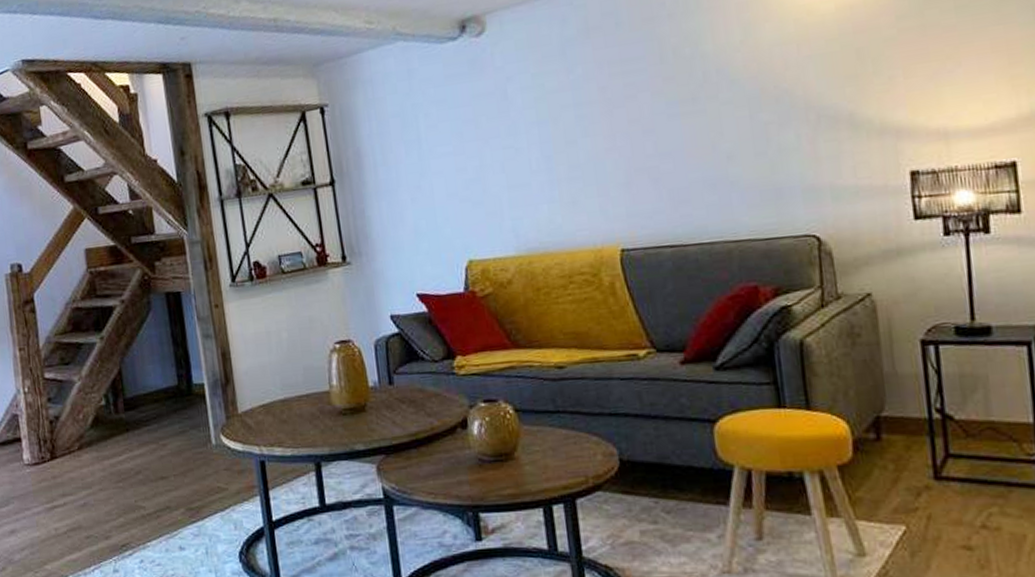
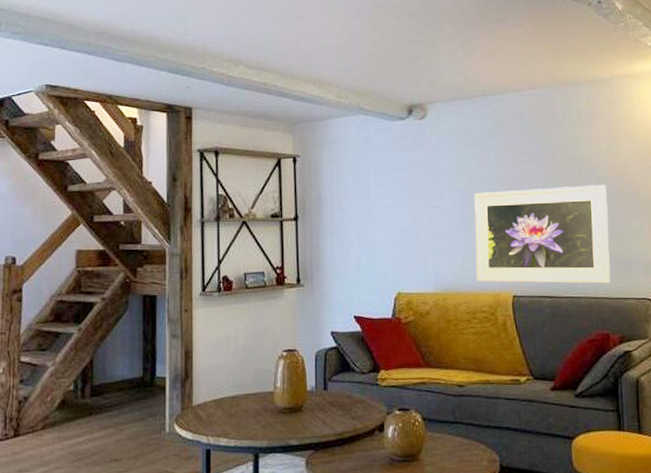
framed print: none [558,89,756,236] -> present [474,185,611,284]

